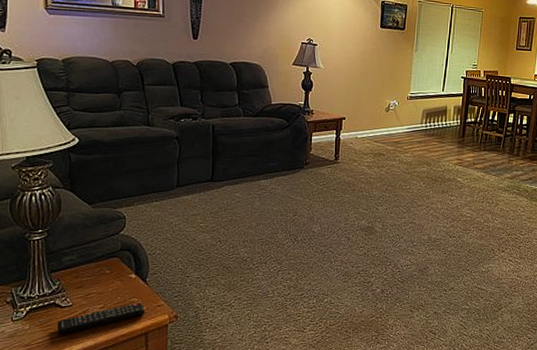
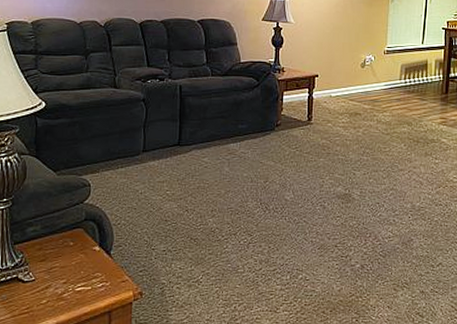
remote control: present [56,302,146,334] -> none [18,277,109,311]

